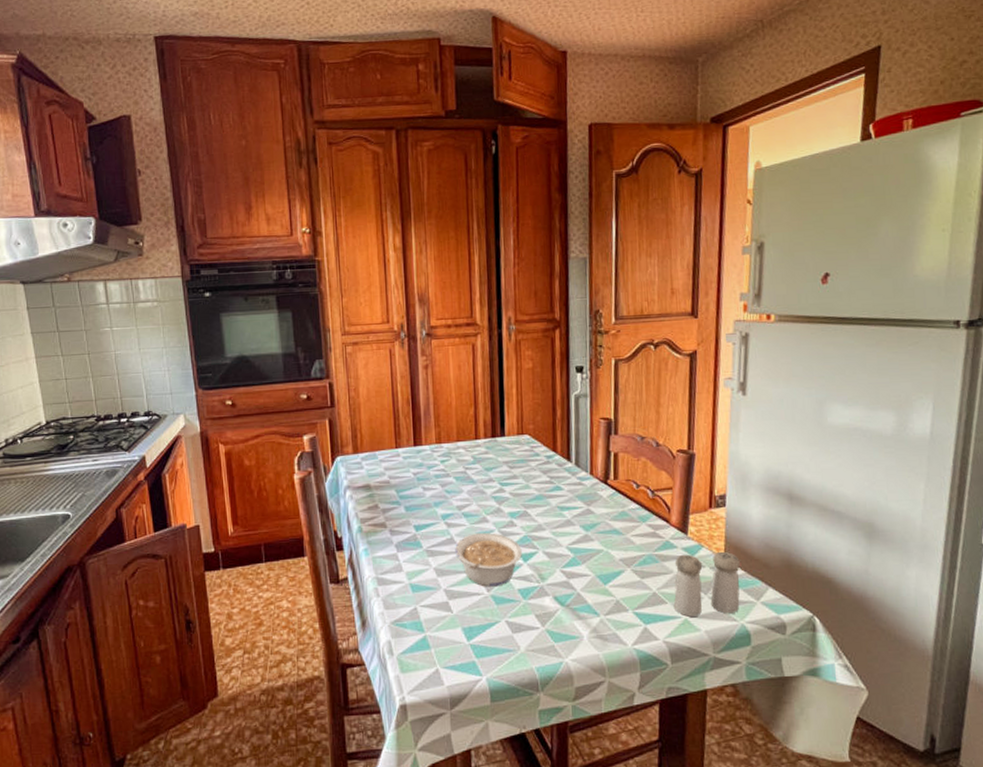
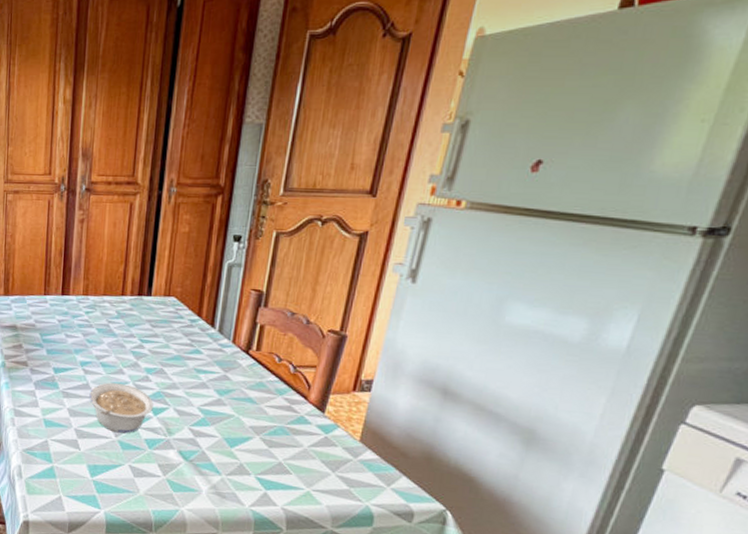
salt and pepper shaker: present [674,551,740,617] -> none [299,431,376,495]

